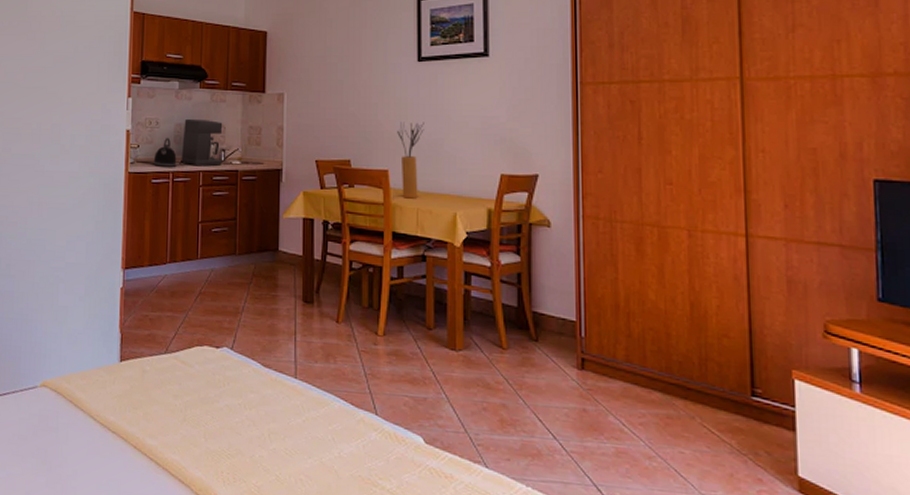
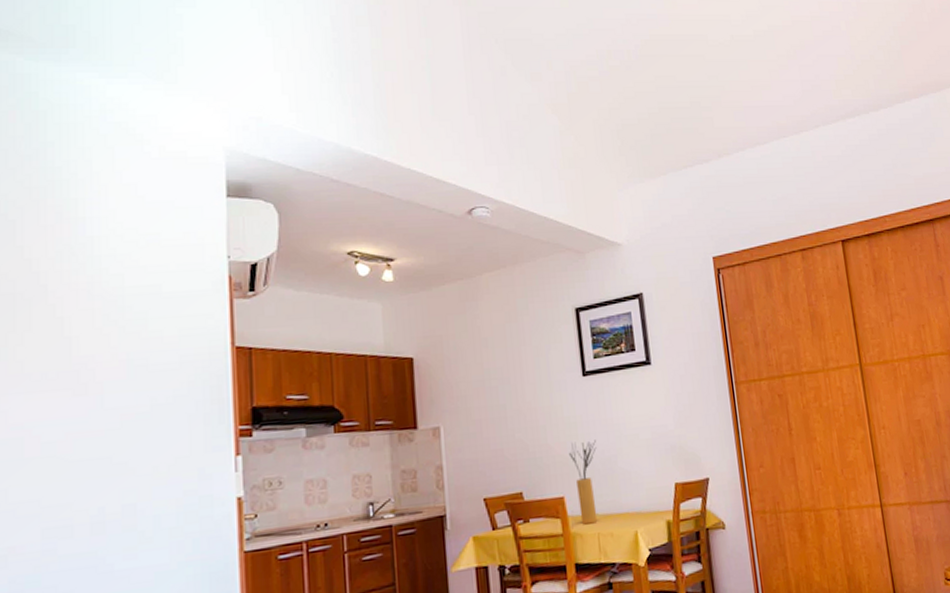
kettle: present [153,137,177,168] -> none [278,498,311,539]
coffee maker: present [181,118,223,167] -> none [316,469,371,529]

